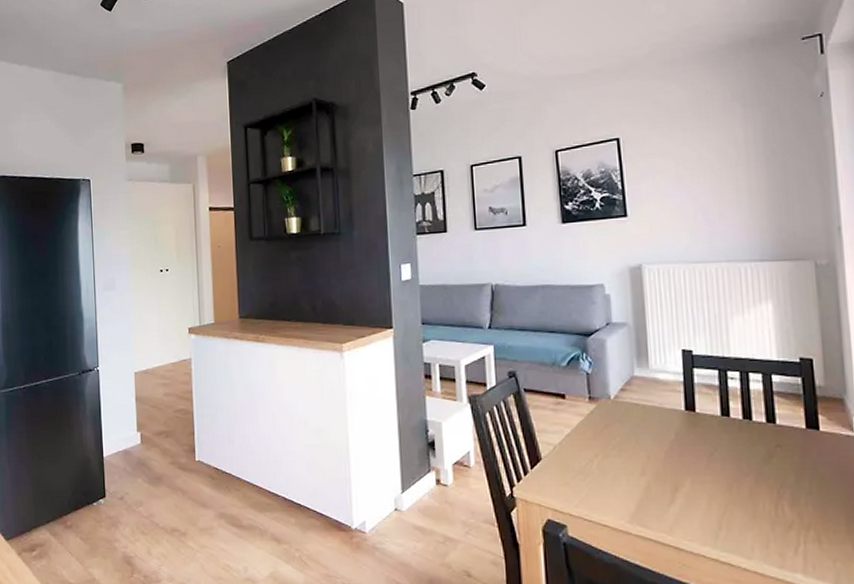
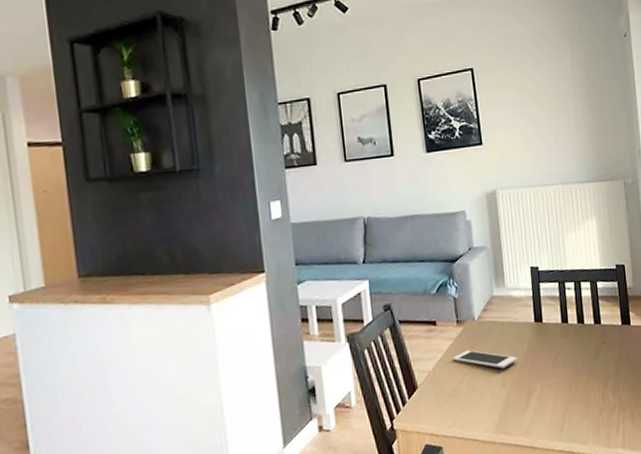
cell phone: none [582,429,661,455] -> present [452,350,517,369]

